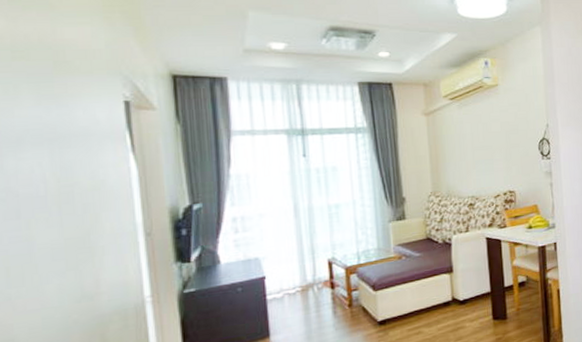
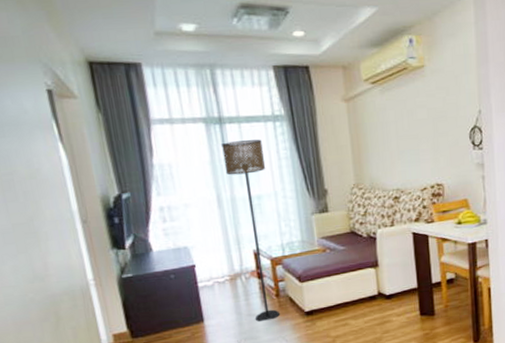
floor lamp: none [303,150,351,334] -> present [222,139,280,322]

